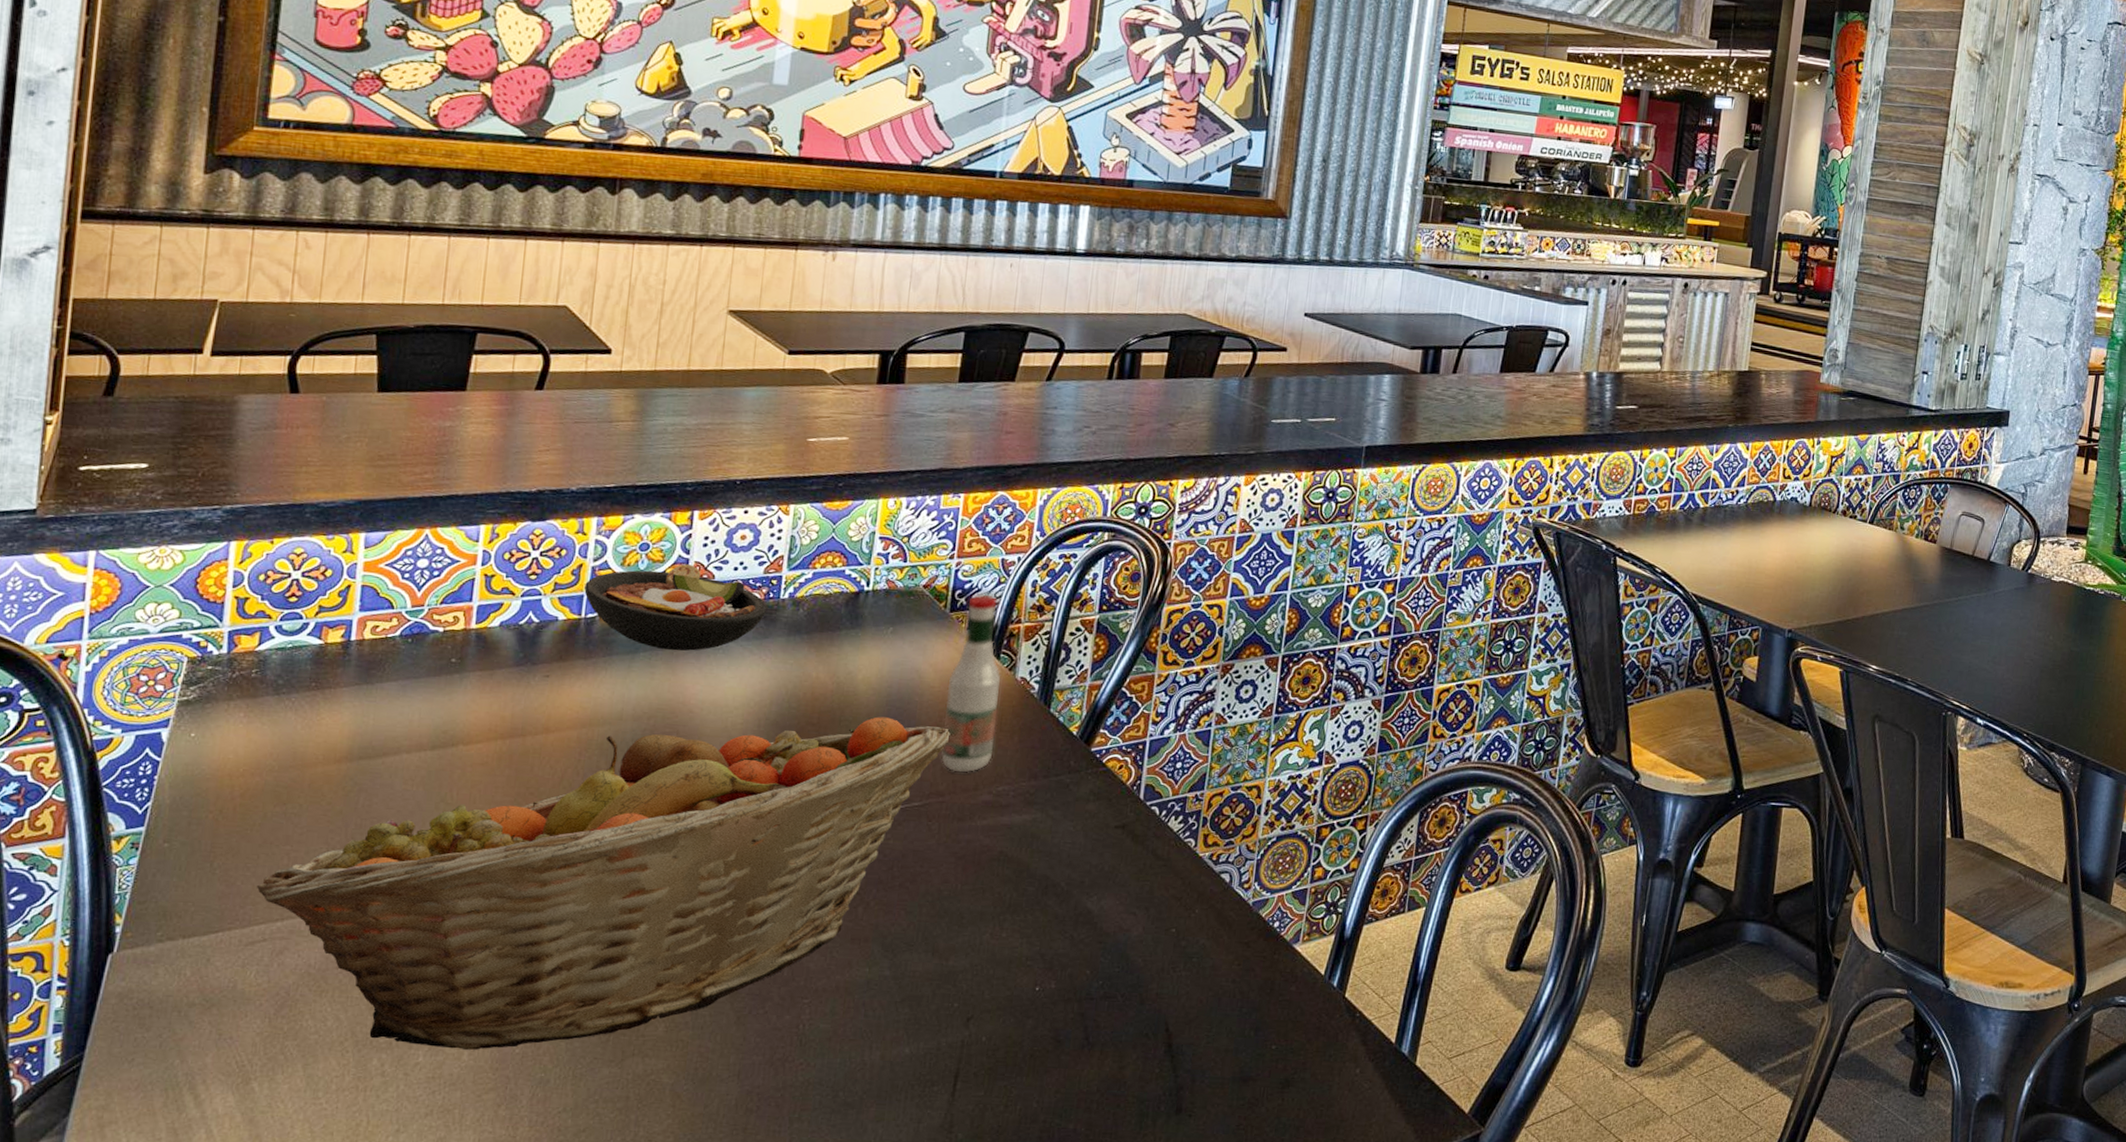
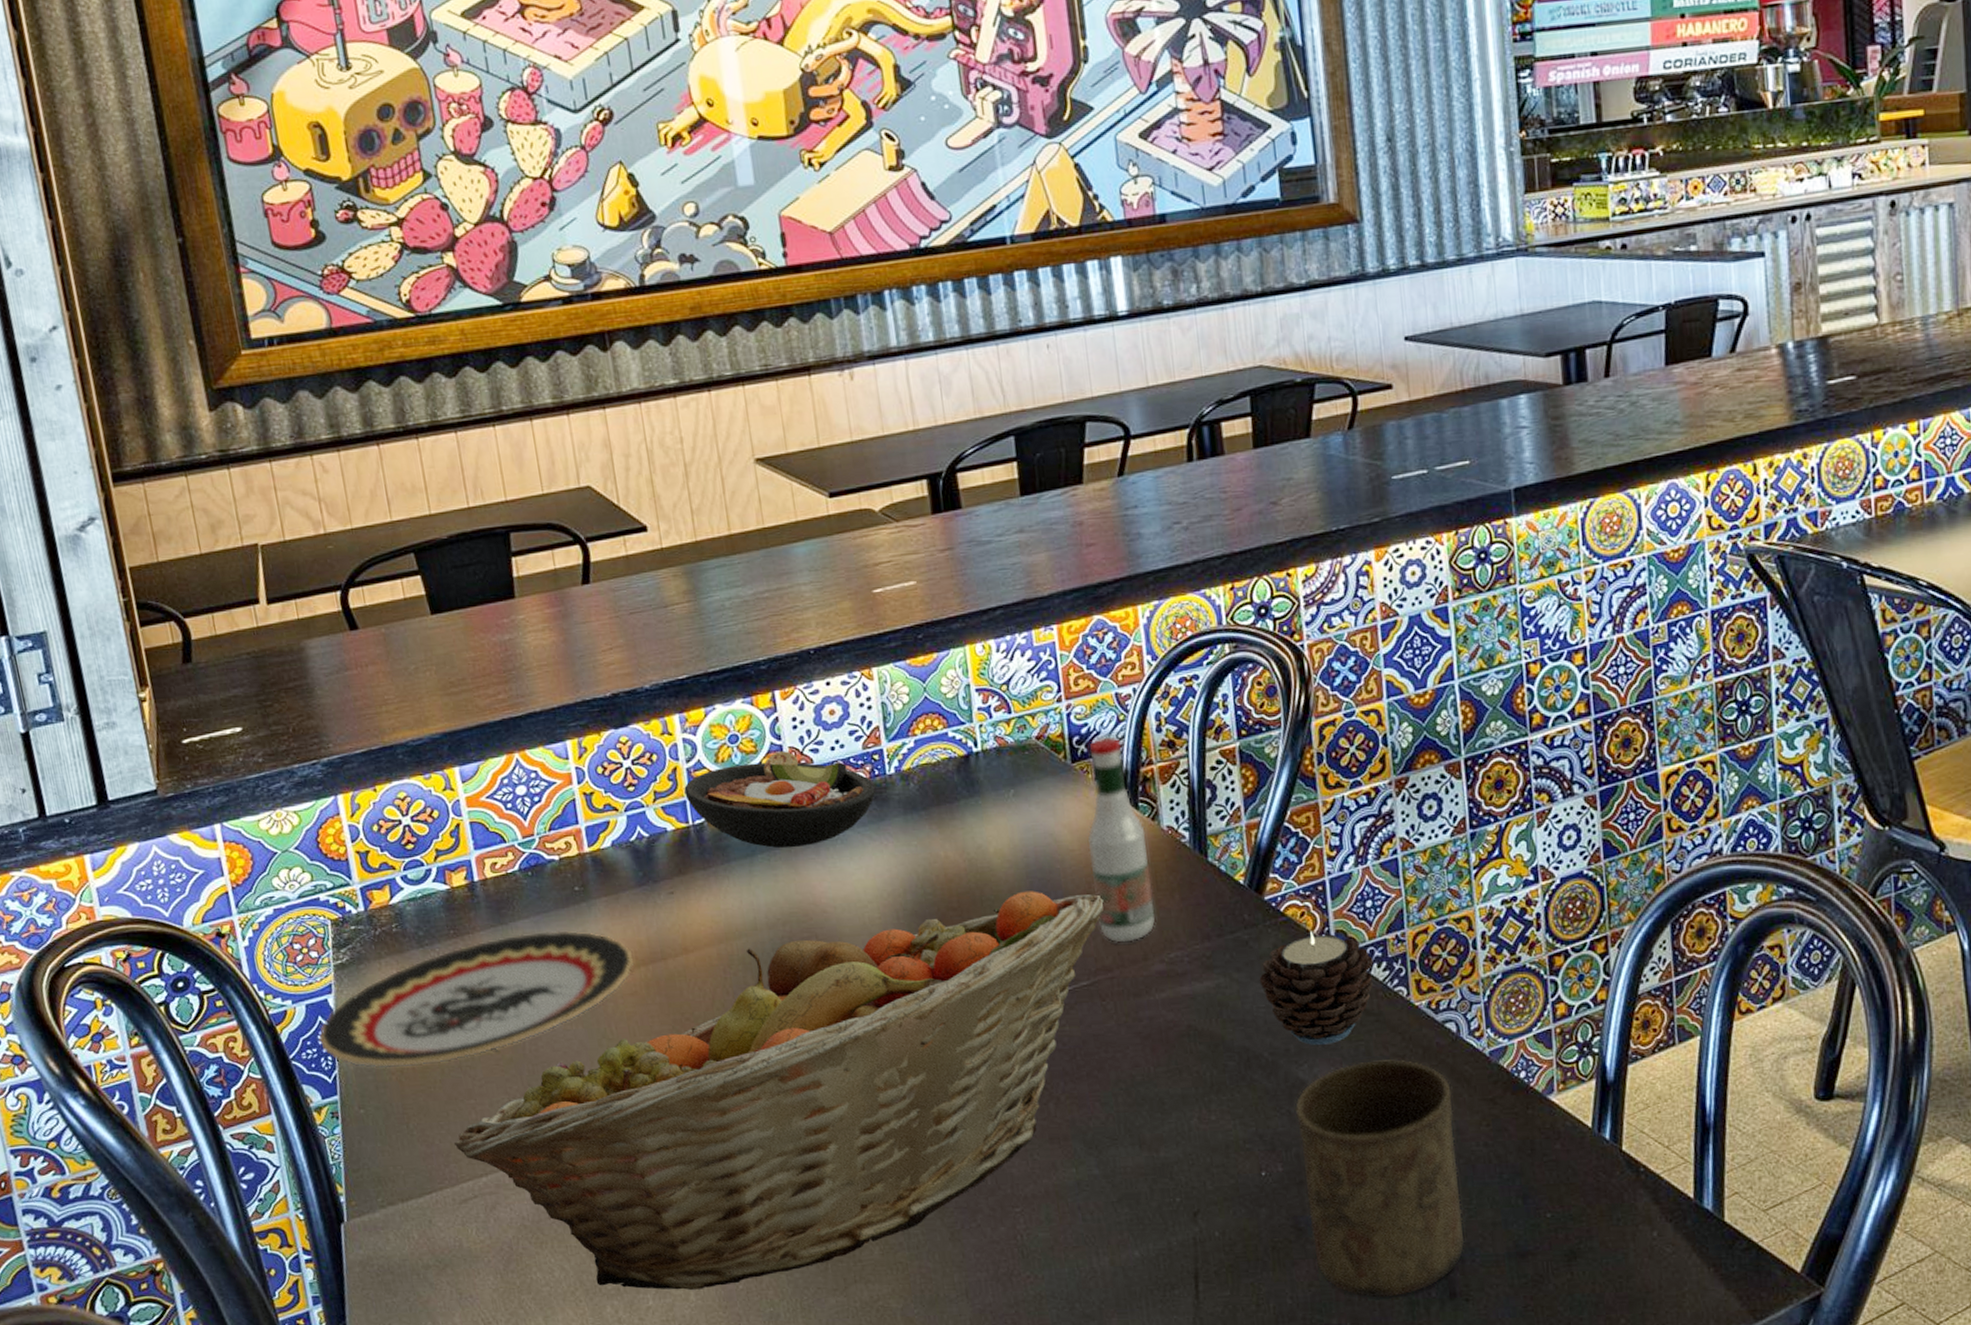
plate: none [138,695,494,807] -> present [317,931,634,1068]
cup: none [1066,899,1215,1109] -> present [1294,1059,1465,1297]
candle: none [1071,782,1173,881] -> present [1259,931,1374,1045]

